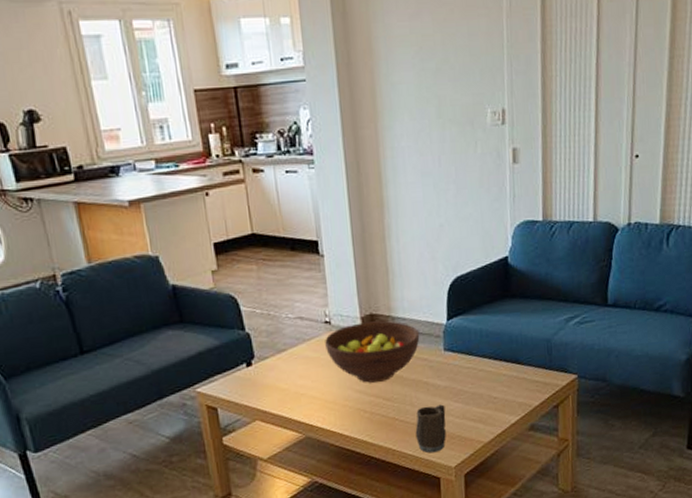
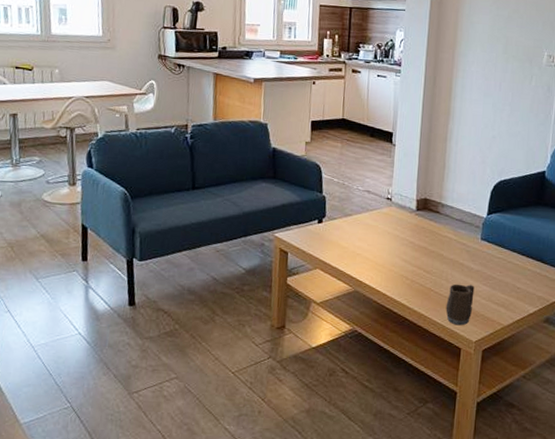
fruit bowl: present [325,321,420,383] -> none [384,204,463,256]

